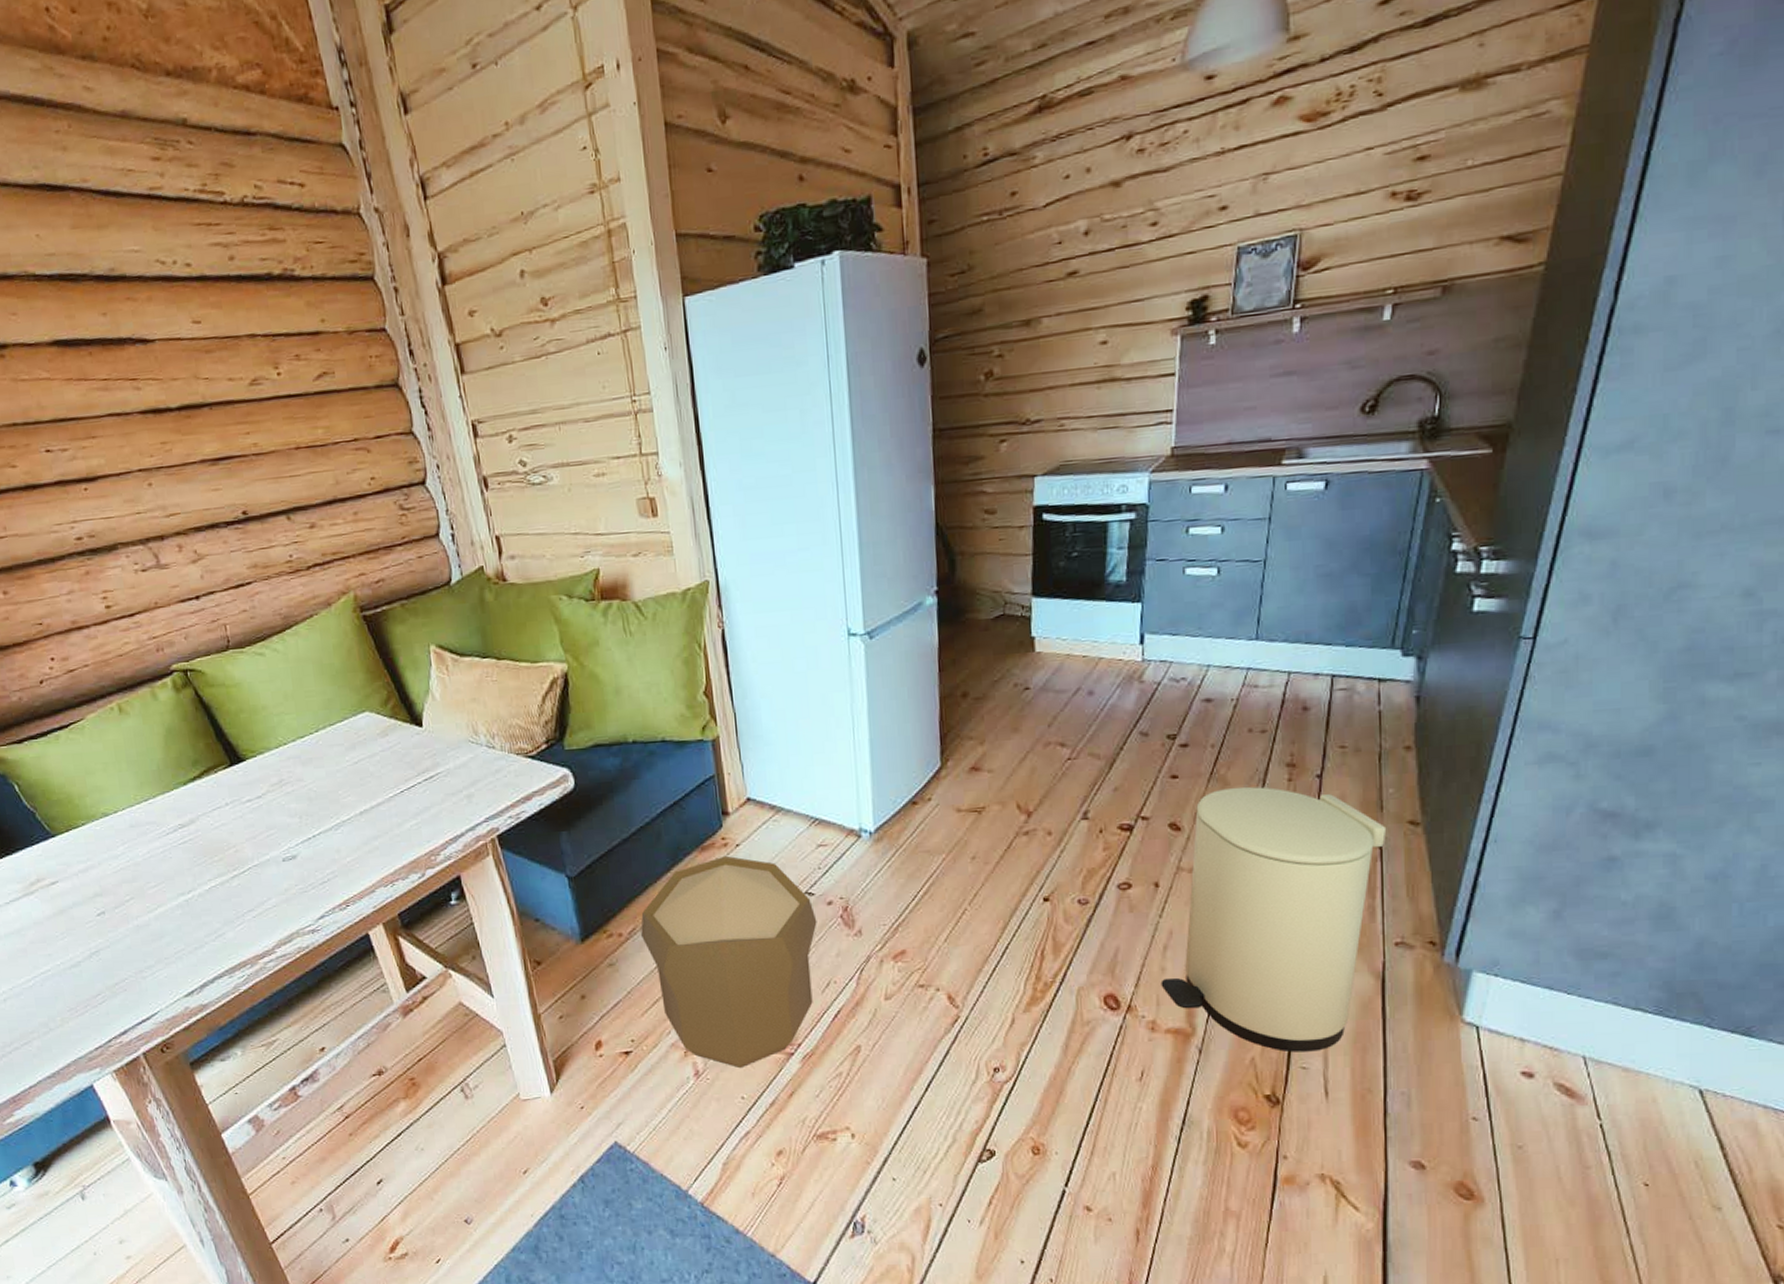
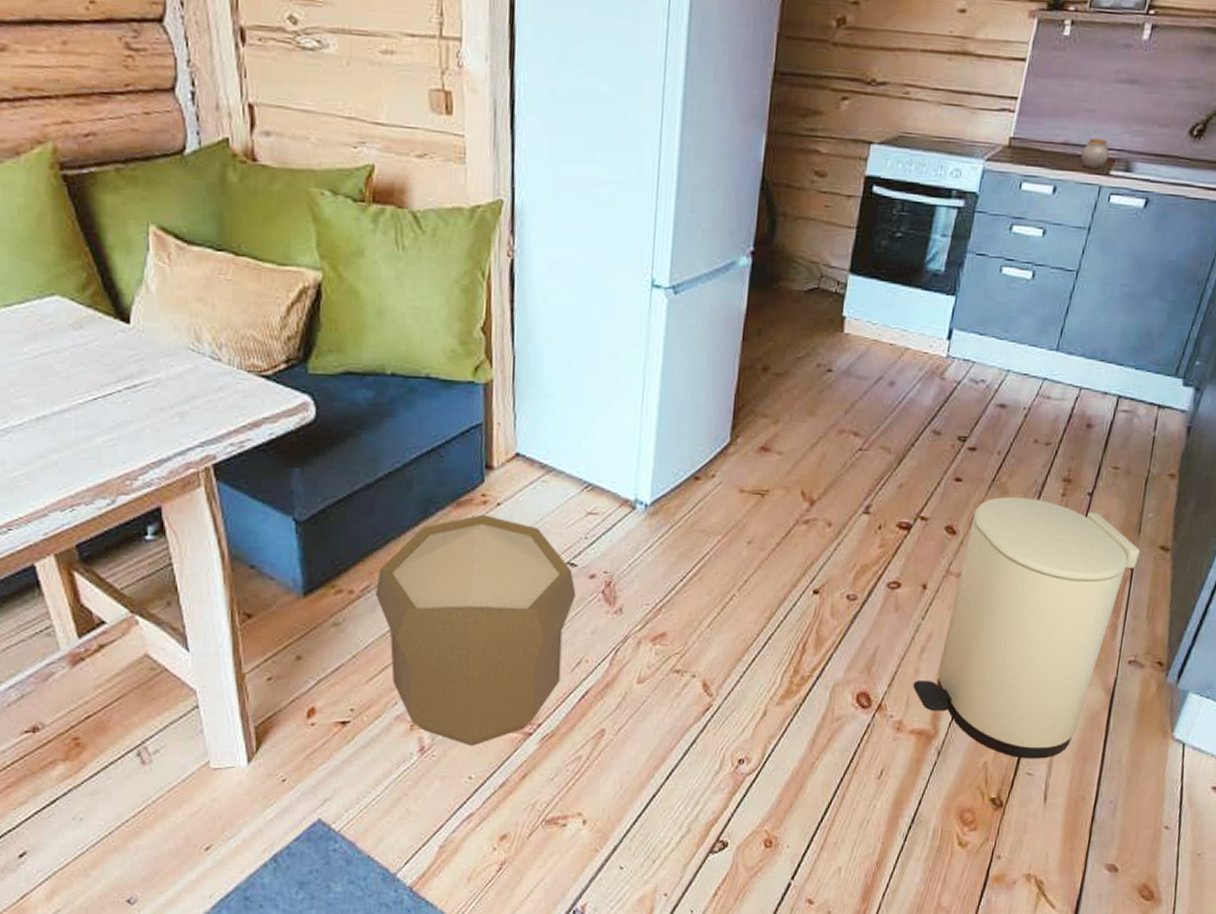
jar: none [1248,432,1279,462] -> present [1080,138,1110,169]

